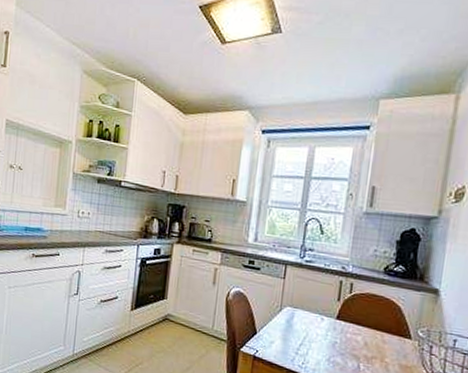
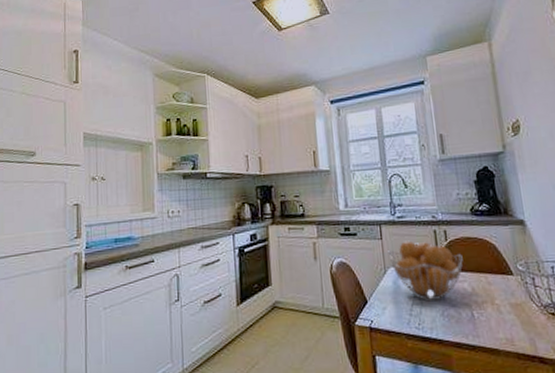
fruit basket: none [288,285,364,346] -> present [388,240,463,302]

